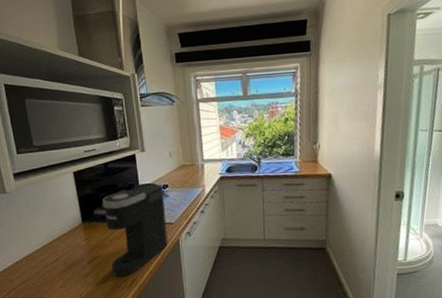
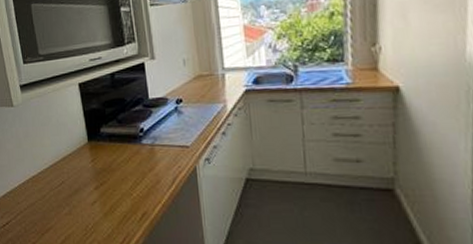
coffee maker: present [102,184,168,276] -> none [108,98,183,207]

